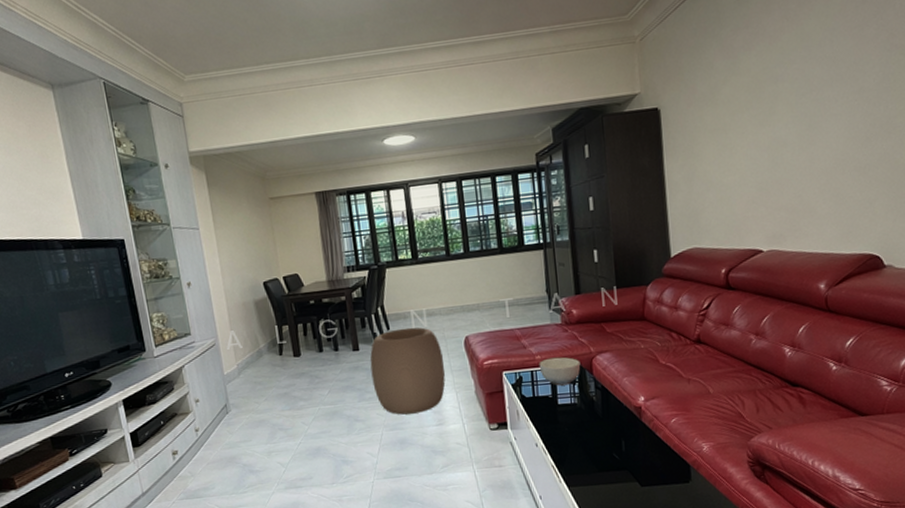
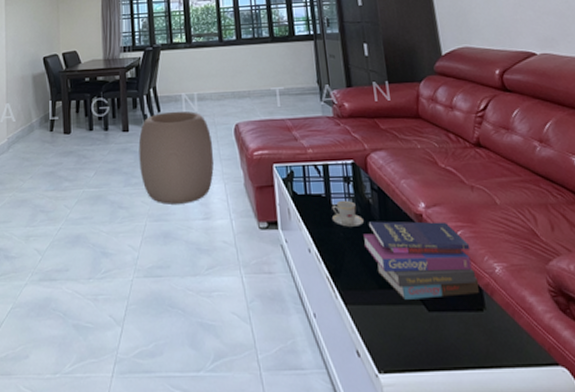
bowl: present [539,357,581,386] -> none [310,152,355,184]
teacup: none [558,399,587,424] -> present [331,200,364,228]
books: none [586,411,688,479] -> present [363,221,480,300]

